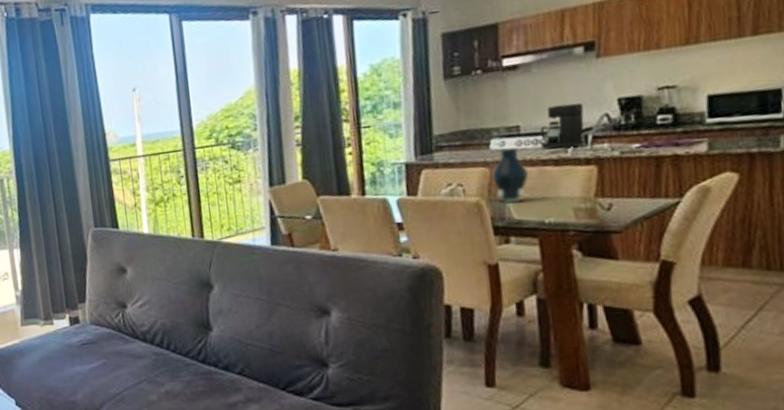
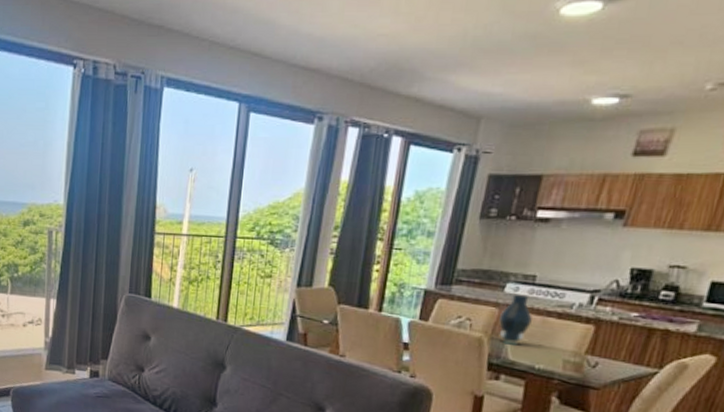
coffee maker: present [540,102,585,150] -> none [551,263,598,306]

